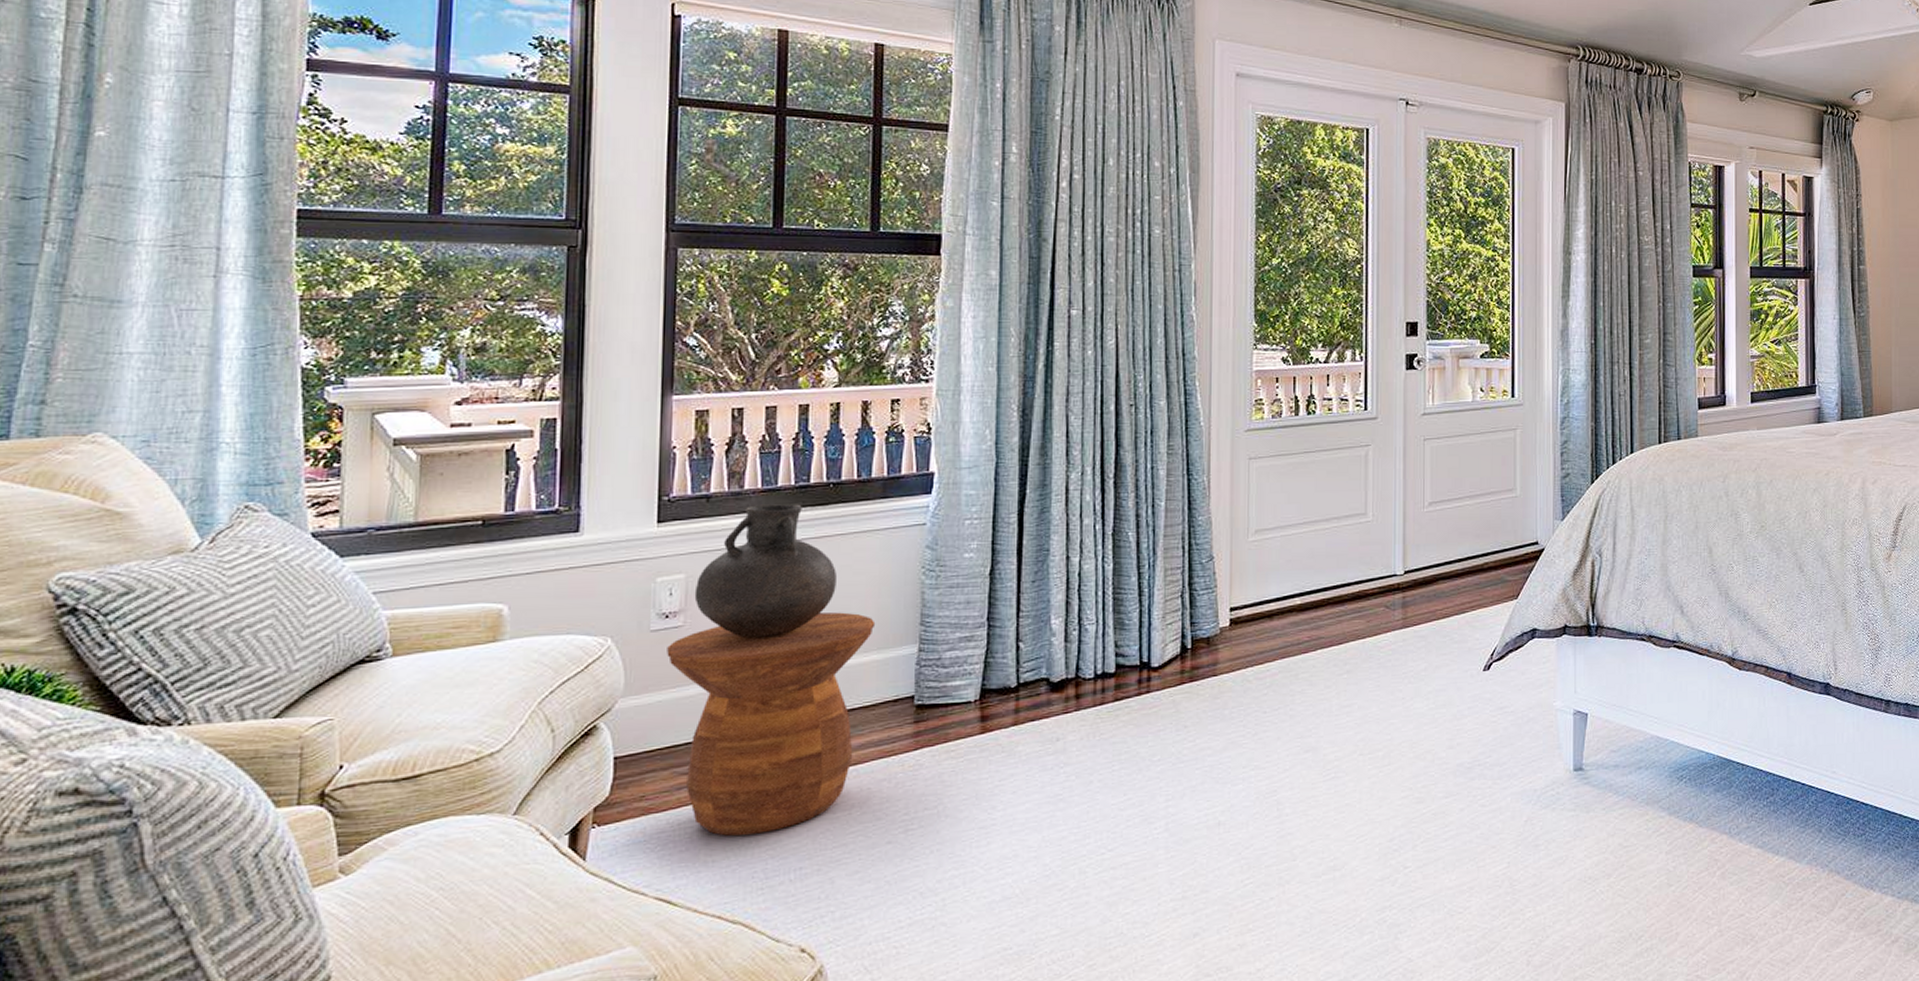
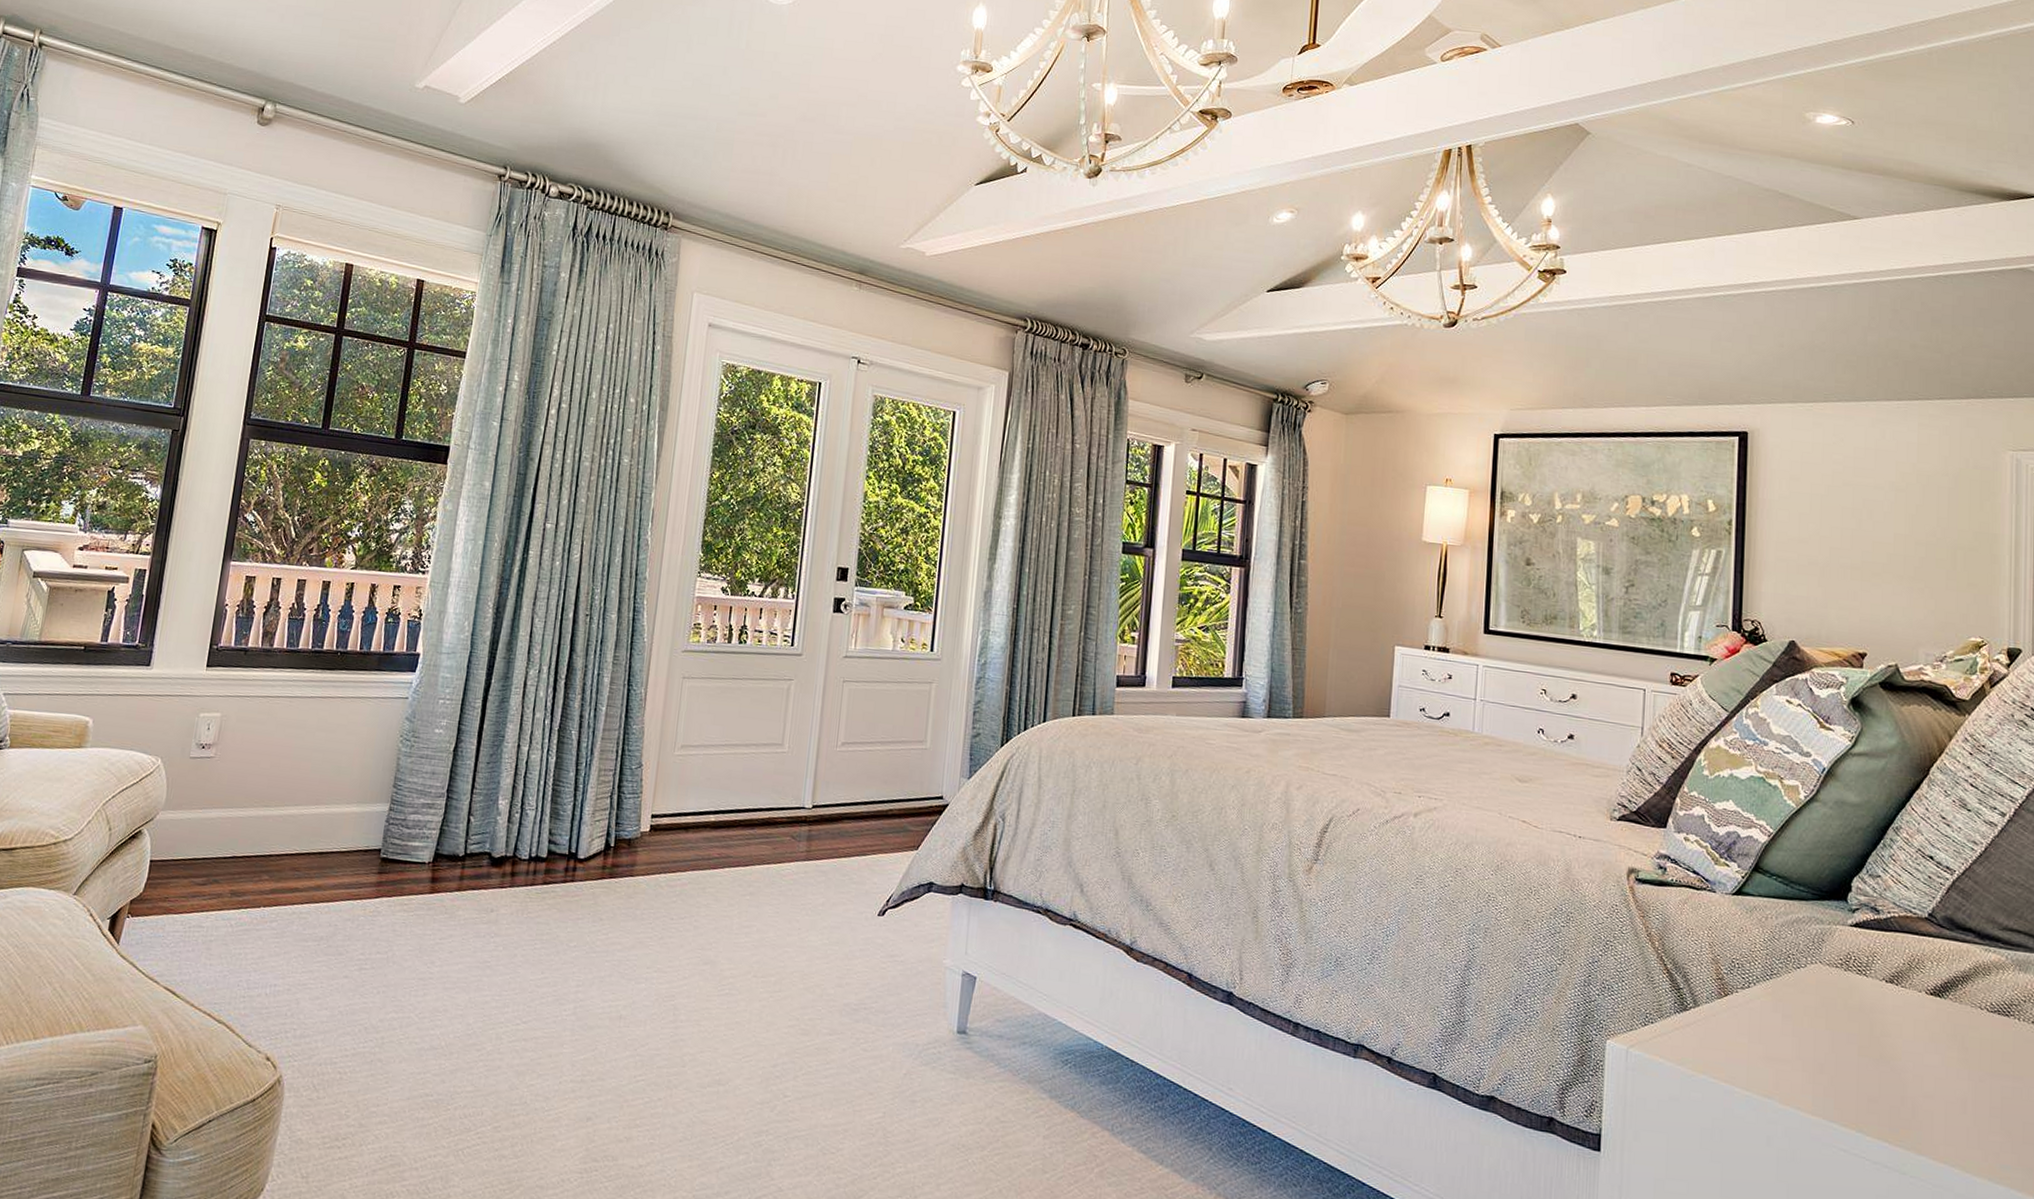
side table: present [667,612,876,836] -> none [199,762,359,948]
vase: present [694,504,836,638] -> none [225,662,334,778]

